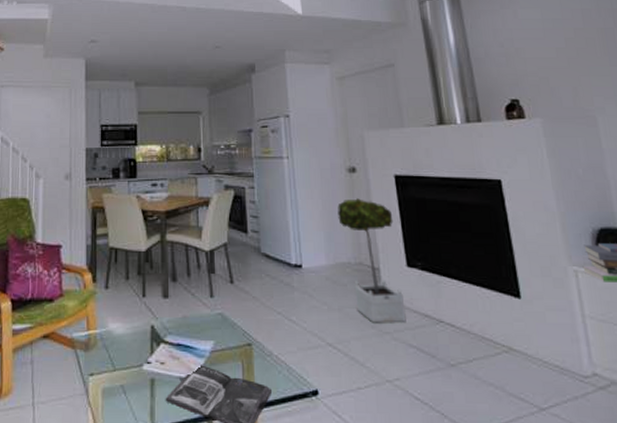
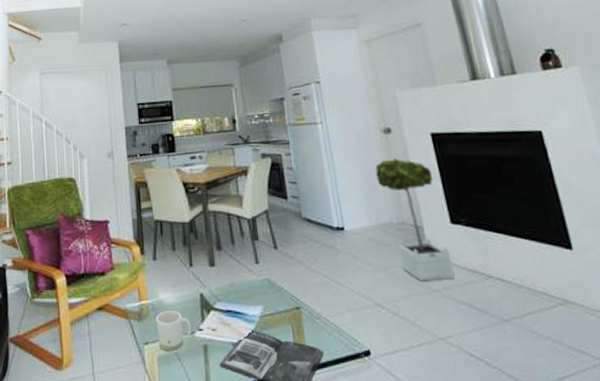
mug: none [103,340,140,383] -> present [155,309,192,351]

